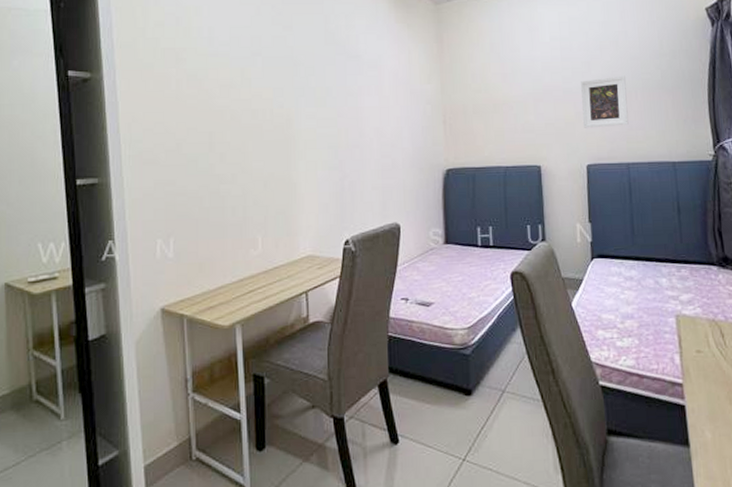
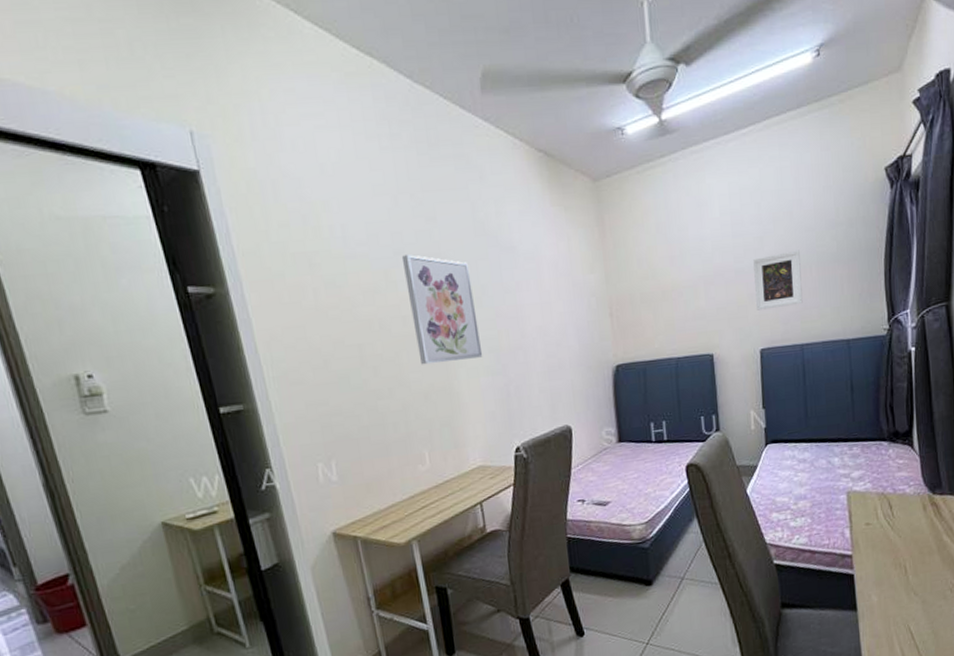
wall art: none [258,56,322,155] -> present [401,254,483,365]

